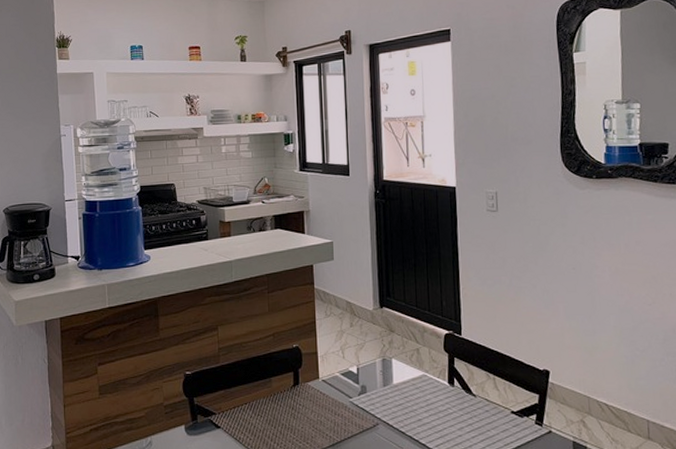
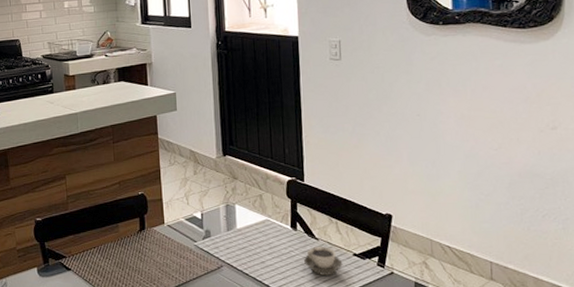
cup: none [462,404,501,434] -> present [304,247,343,275]

